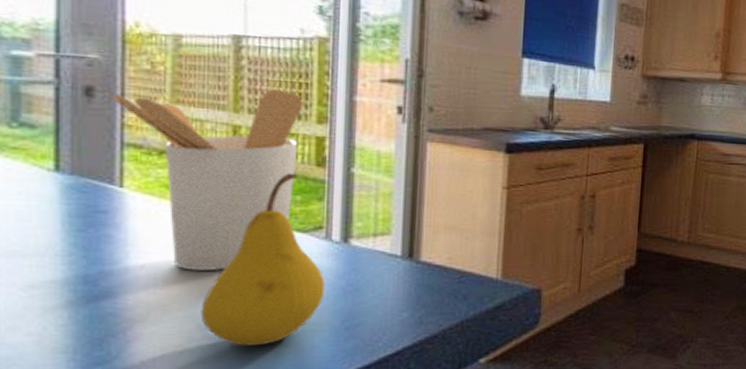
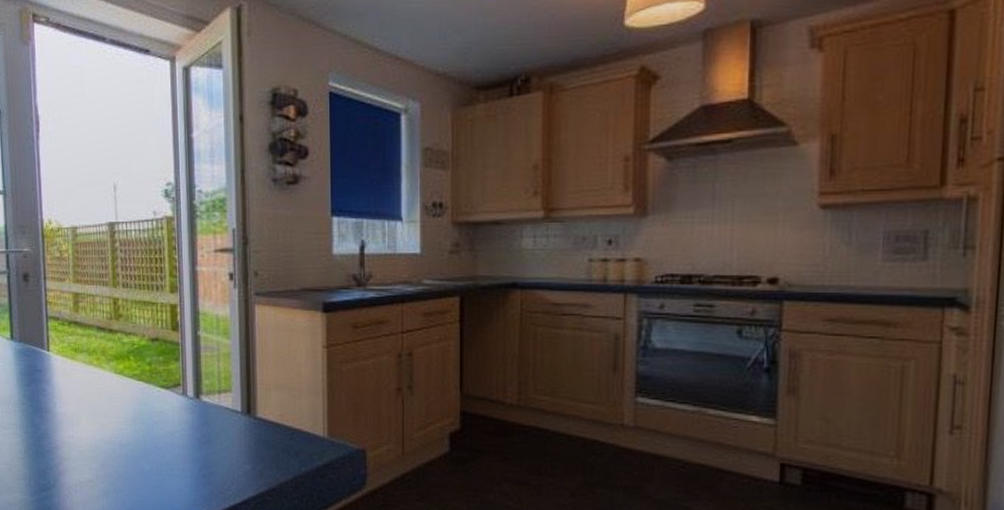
utensil holder: present [103,89,303,270] -> none [34,265,159,420]
fruit: present [201,173,325,346] -> none [102,337,186,486]

